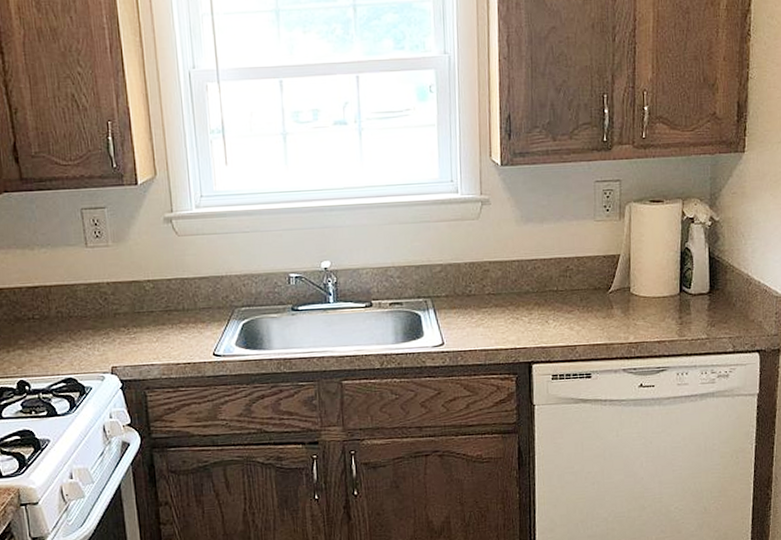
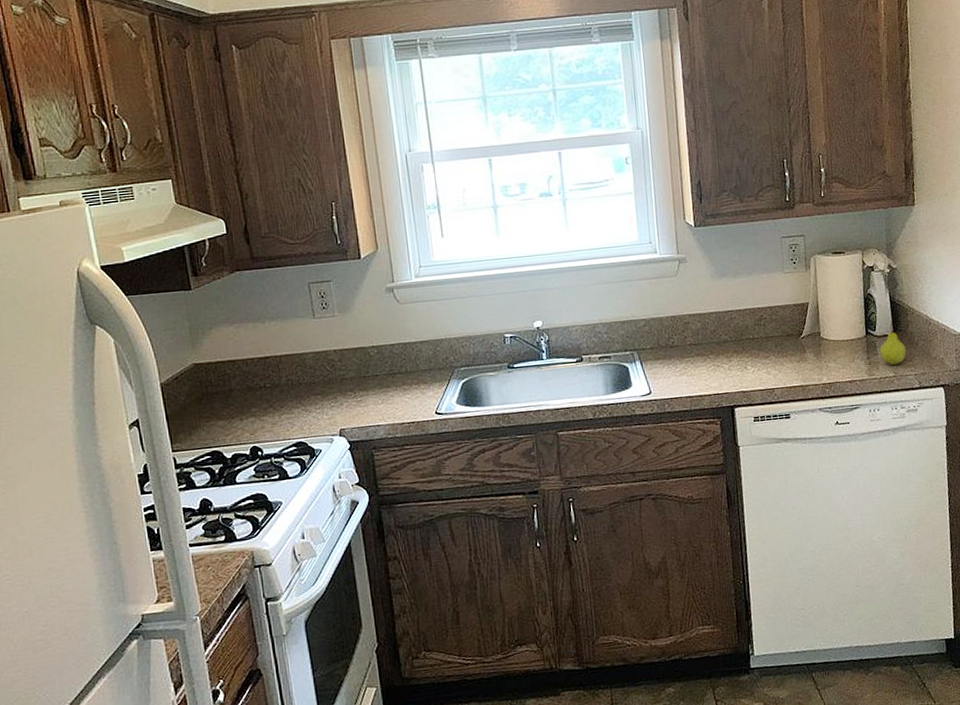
fruit: none [693,278,723,327] -> present [880,321,907,366]

